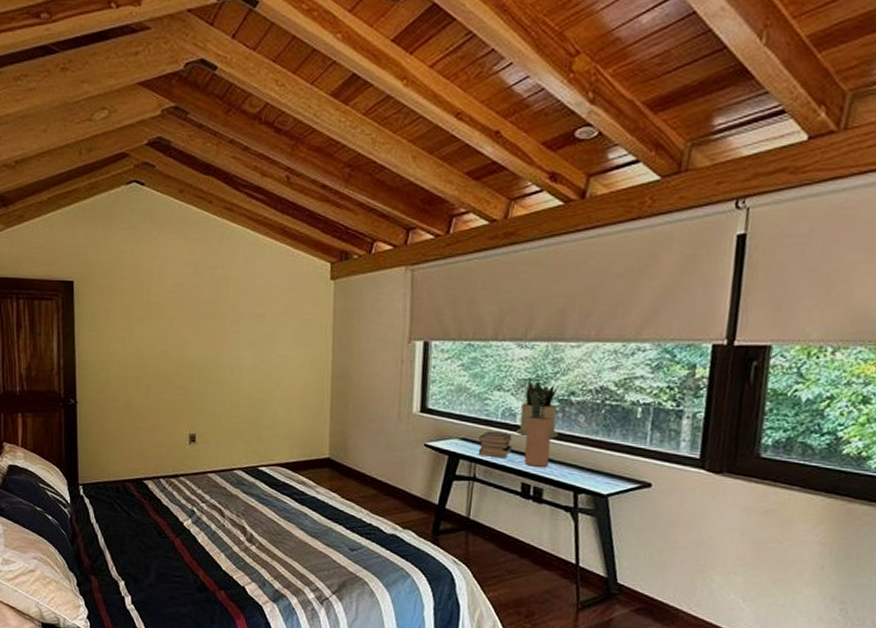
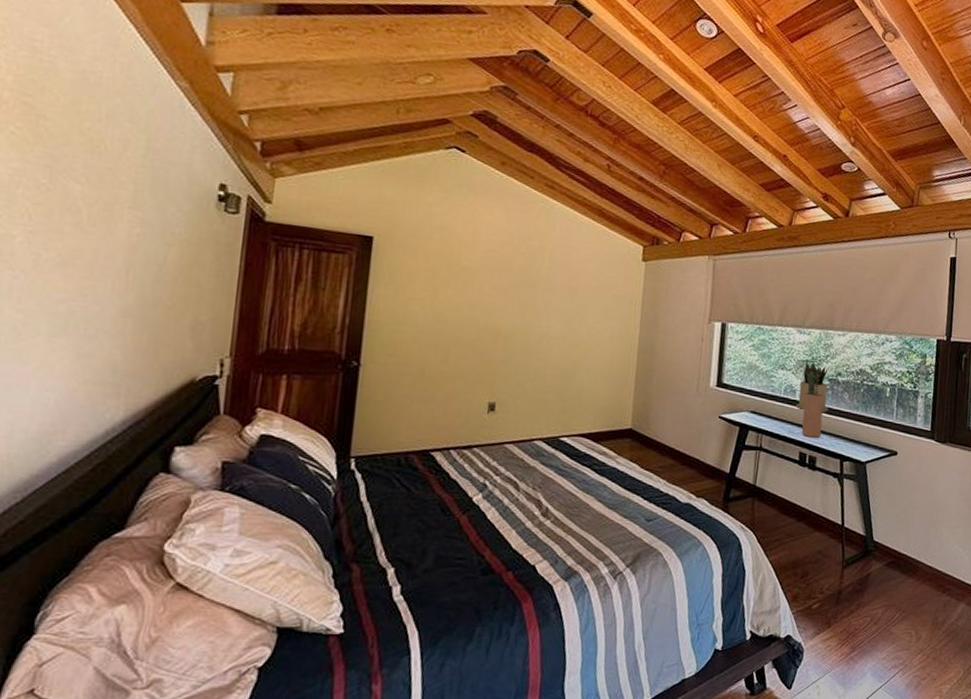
books: present [478,430,512,459] -> none [764,405,792,430]

